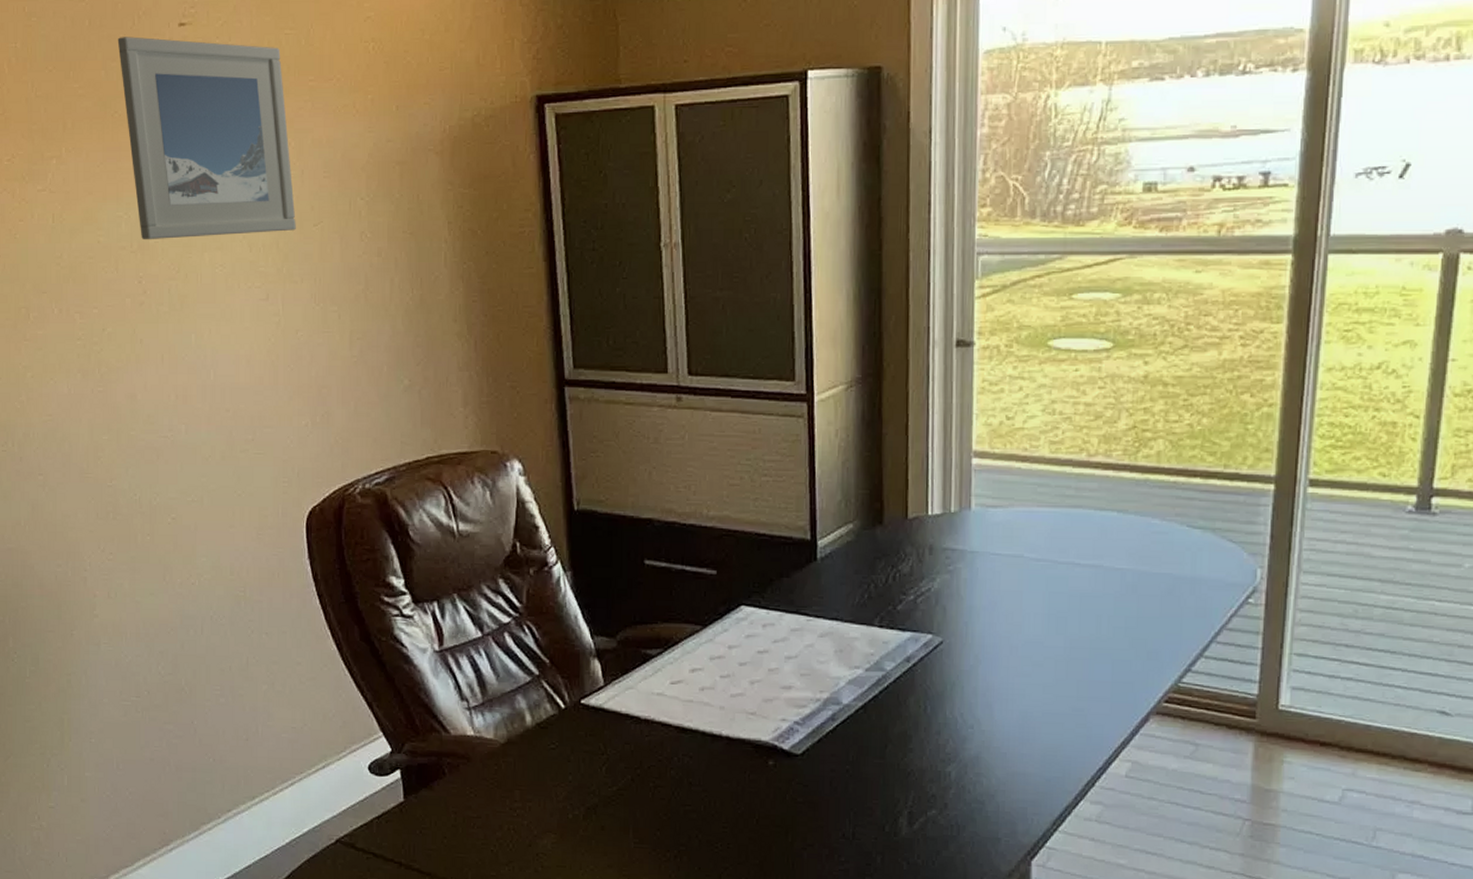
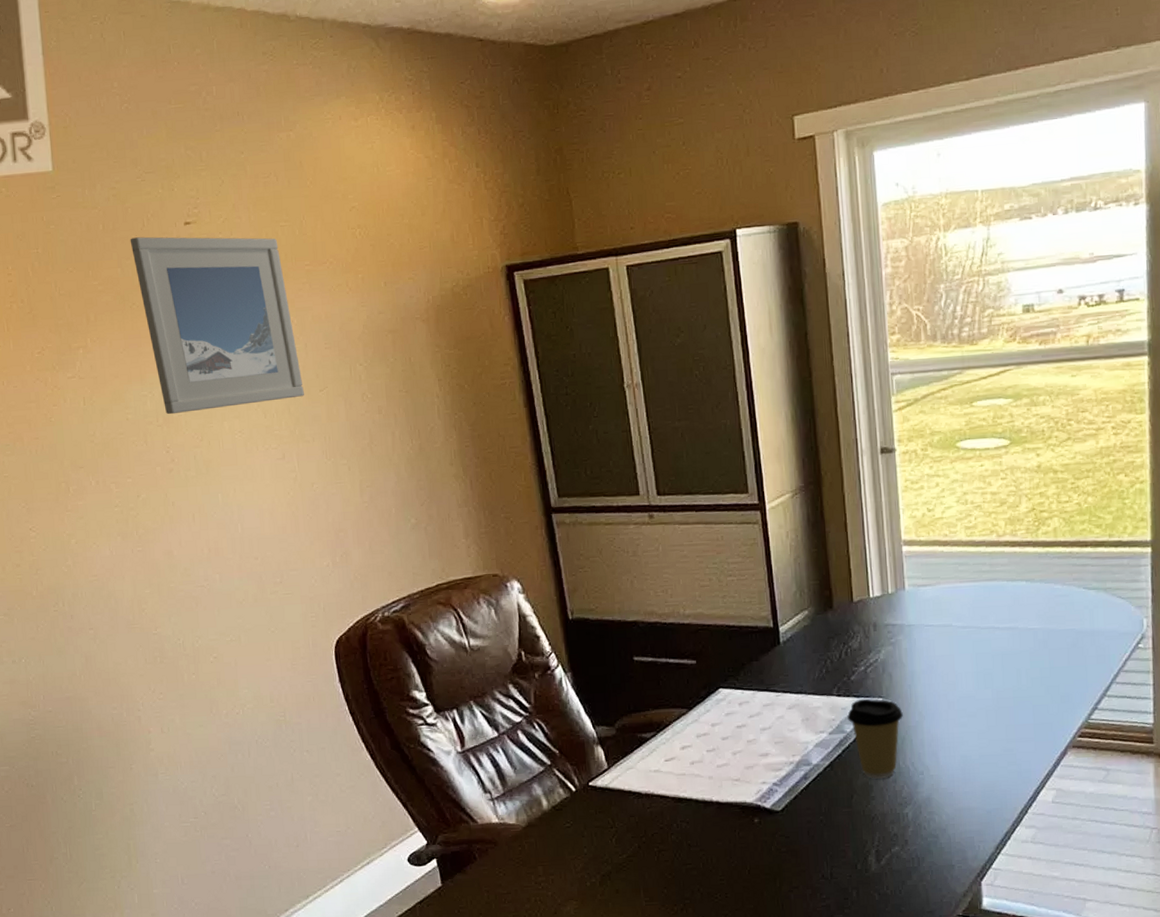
coffee cup: none [889,633,955,729] -> present [847,698,903,779]

